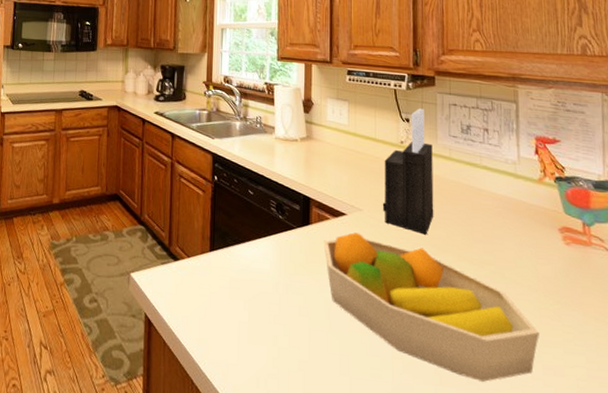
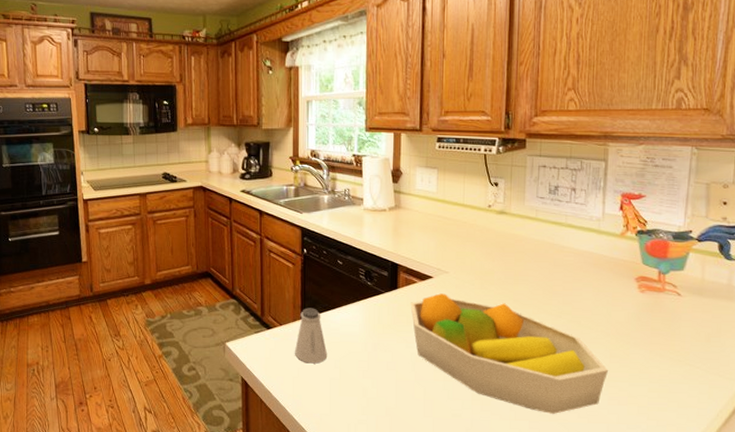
saltshaker: none [201,239,236,304] -> present [294,308,327,364]
knife block: present [382,108,434,235] -> none [468,172,520,291]

